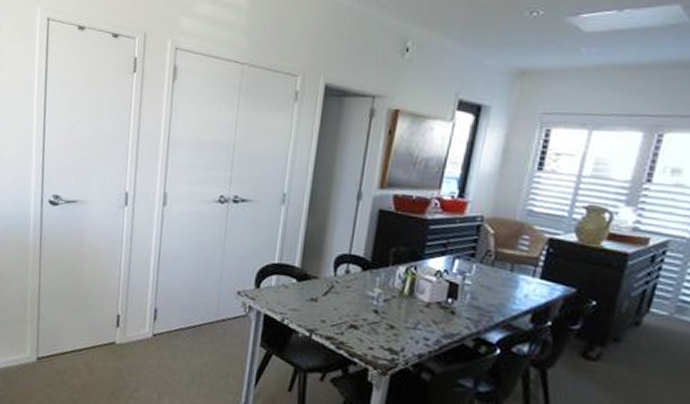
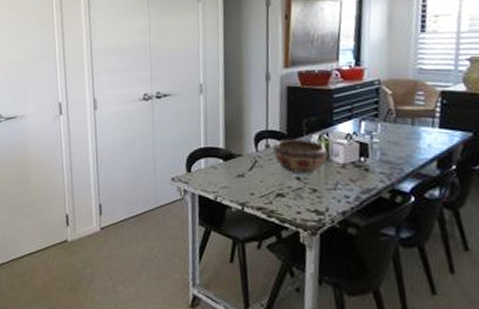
decorative bowl: none [352,267,413,308] -> present [272,139,328,173]

